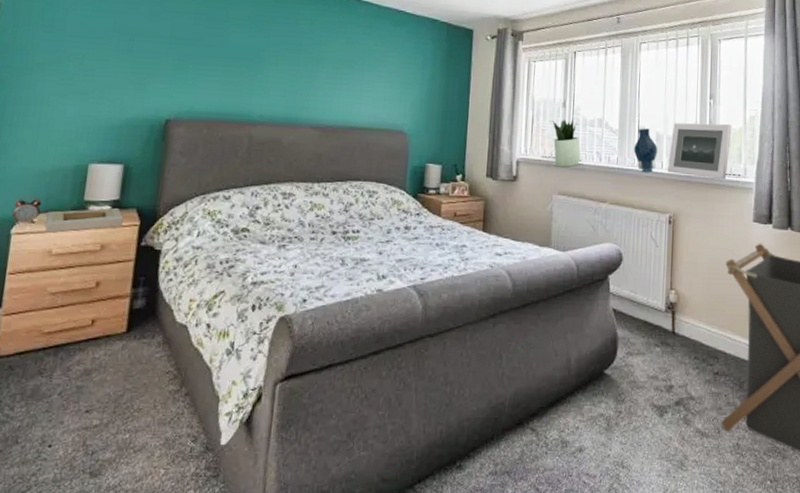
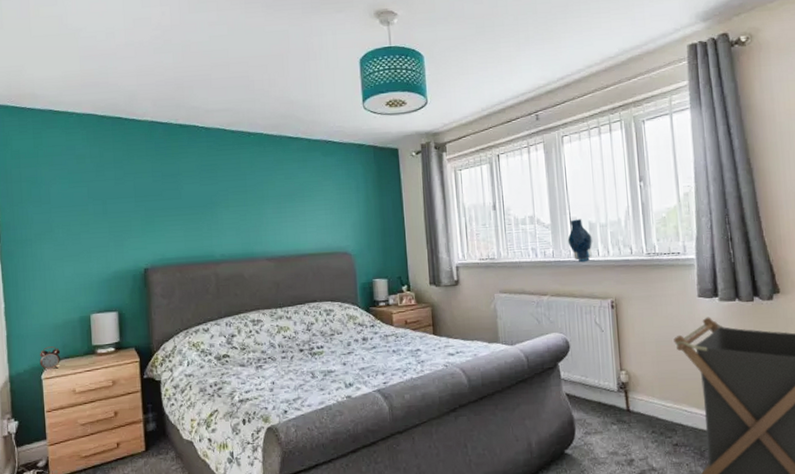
book: present [44,208,123,233] -> none [66,349,126,375]
planter: present [552,118,585,168] -> none [486,219,521,268]
picture frame: present [667,122,732,180] -> none [604,203,666,260]

